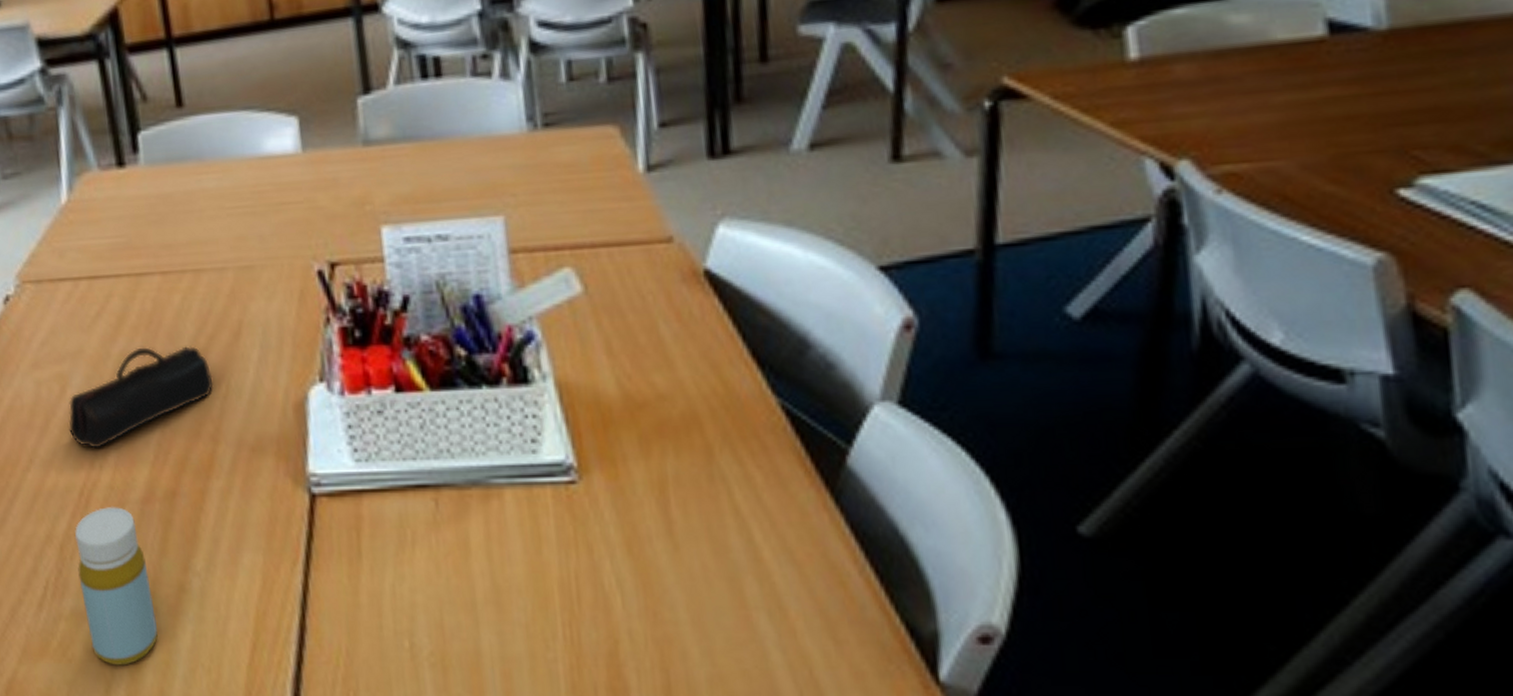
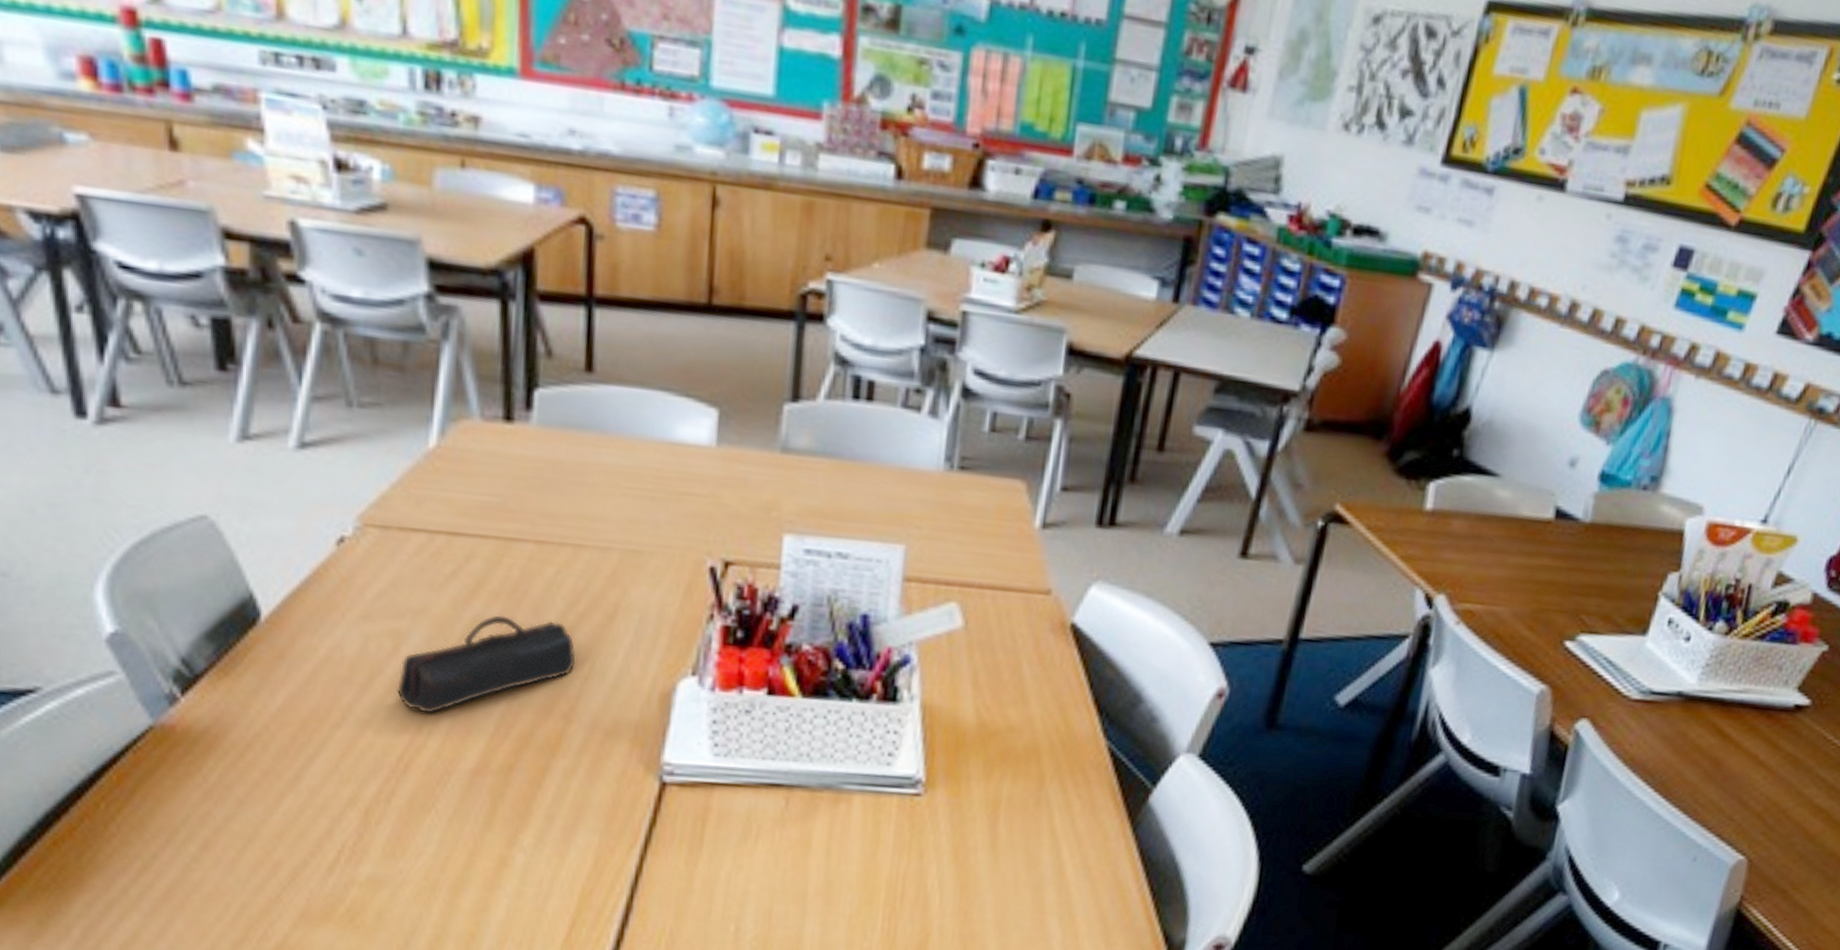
bottle: present [74,507,158,666] -> none [383,775,468,935]

